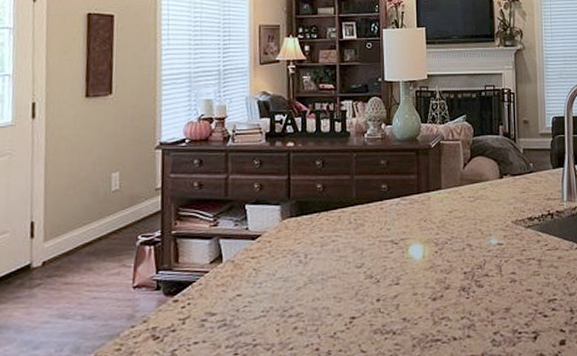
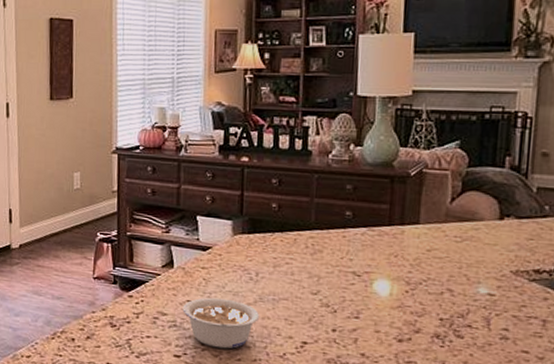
legume: none [232,286,310,341] -> present [182,297,260,349]

